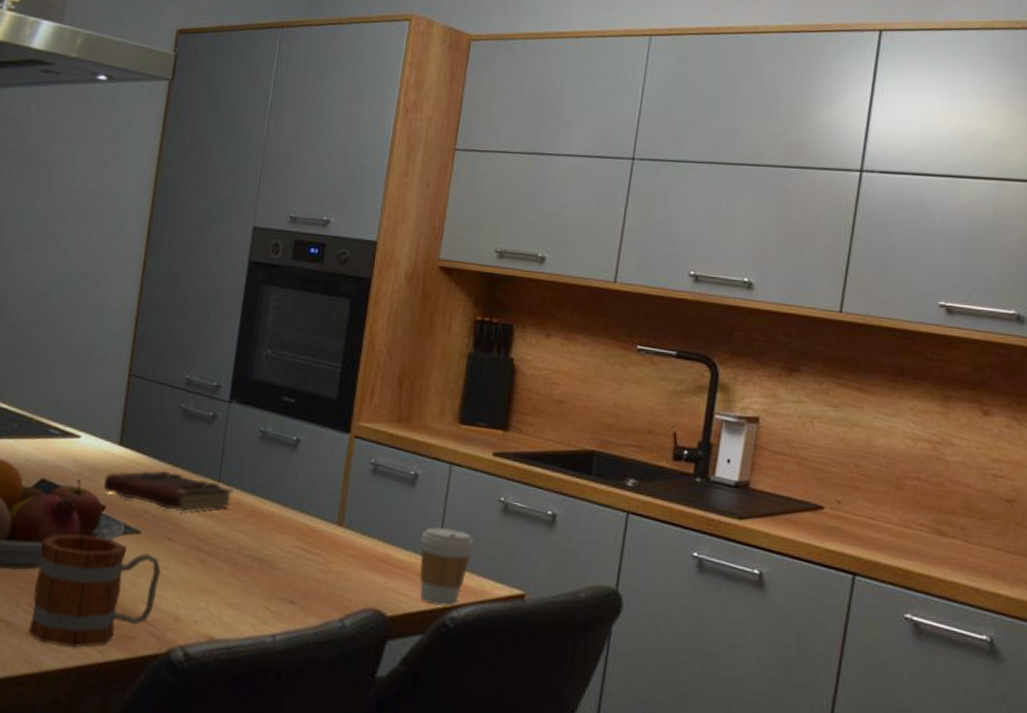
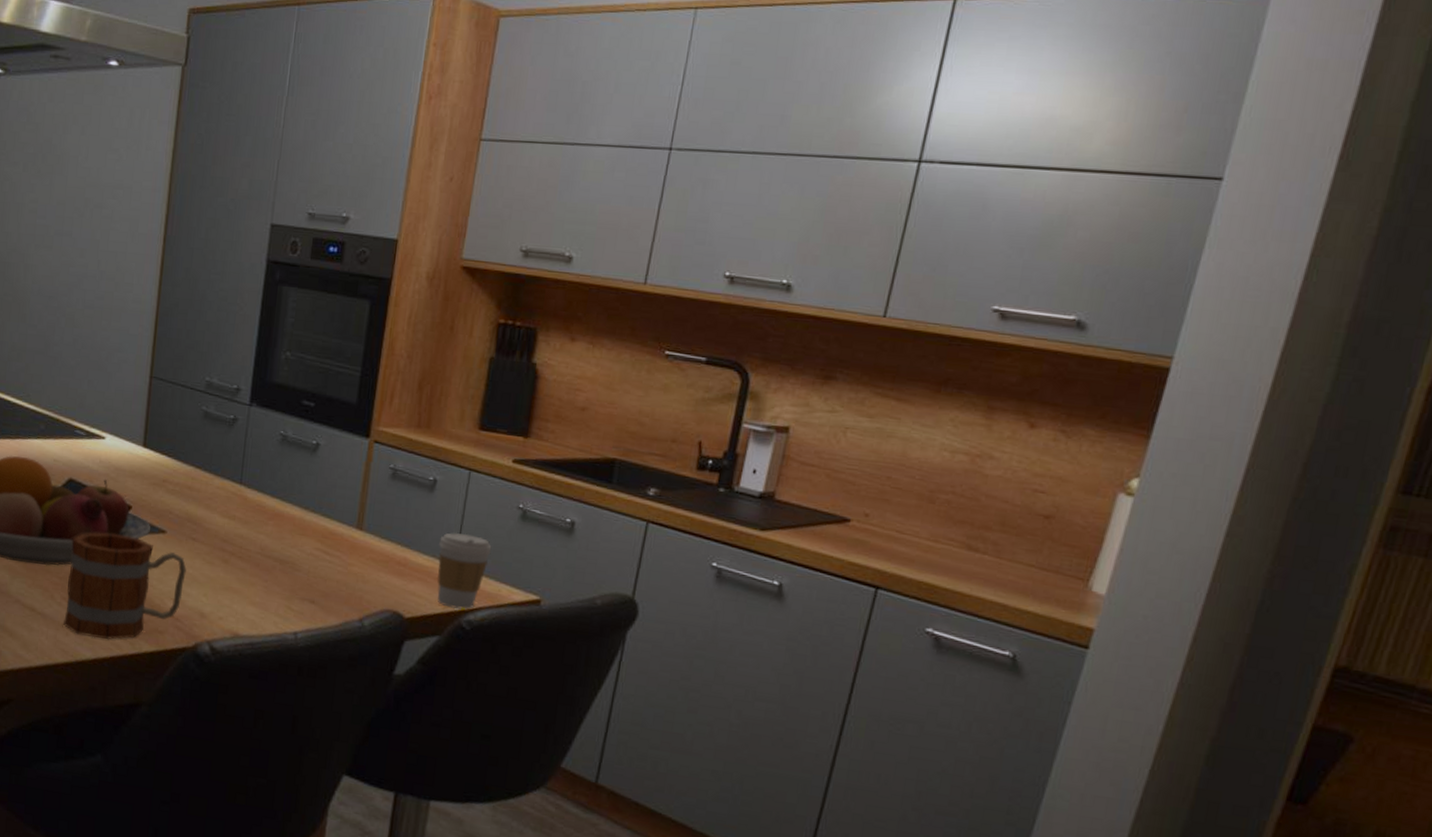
book: present [102,470,234,512] -> none [128,472,255,513]

